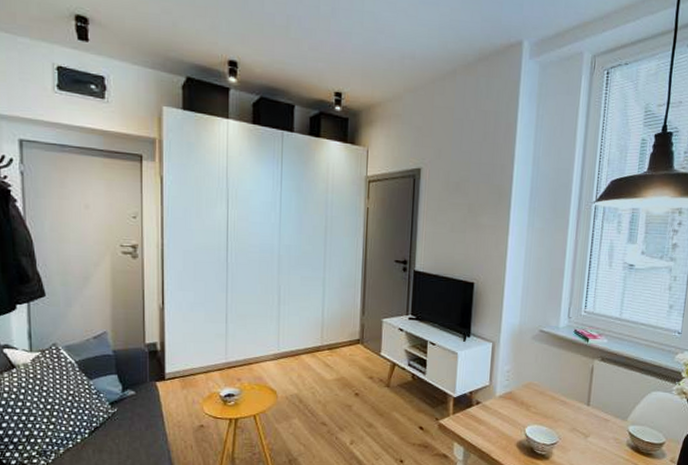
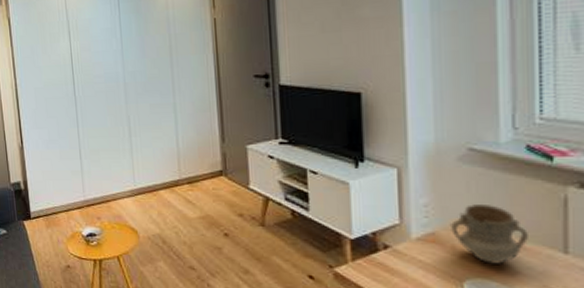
mug: none [522,370,569,414] -> present [449,203,528,264]

